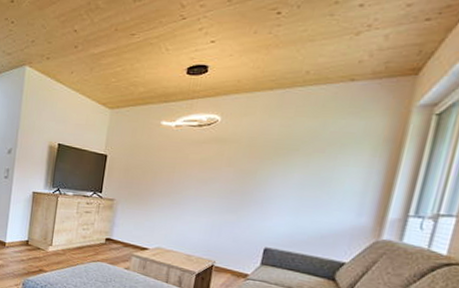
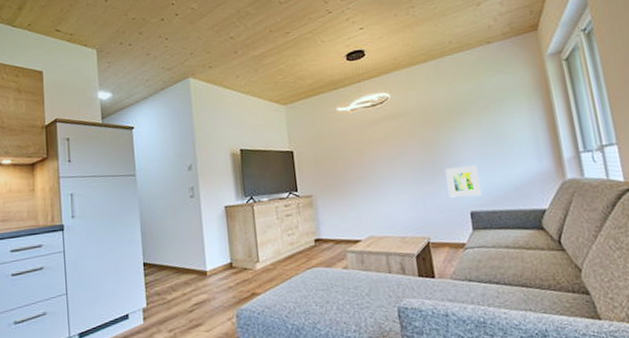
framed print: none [248,203,288,236] -> present [445,165,482,197]

